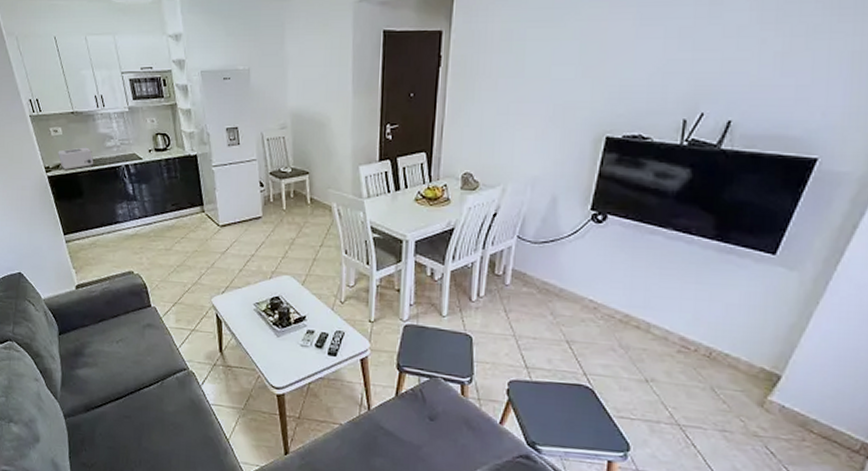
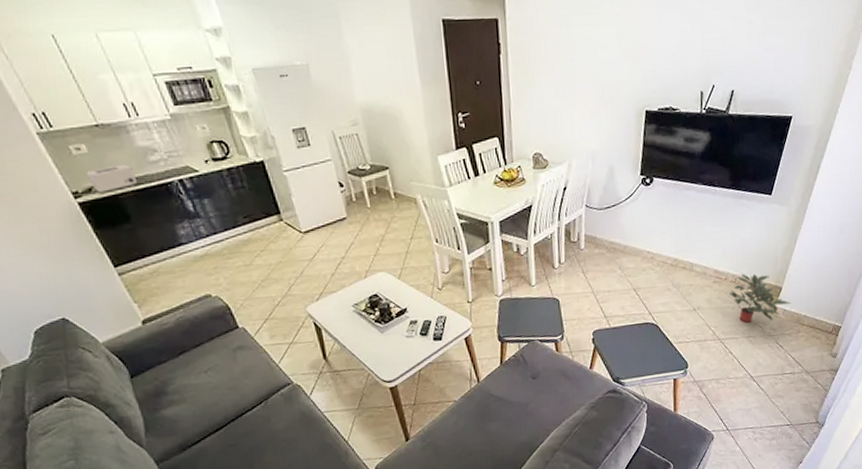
potted plant: none [698,347,795,417] -> present [728,273,792,323]

